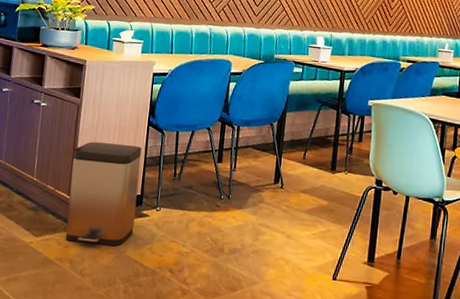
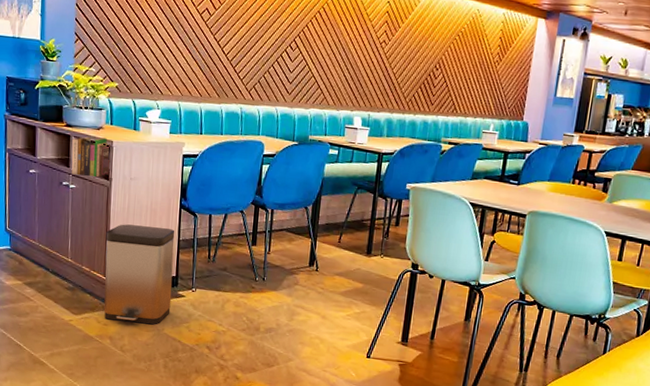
books: none [44,56,84,96] -> present [71,137,111,178]

